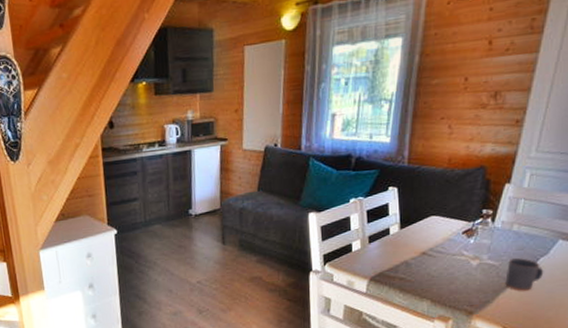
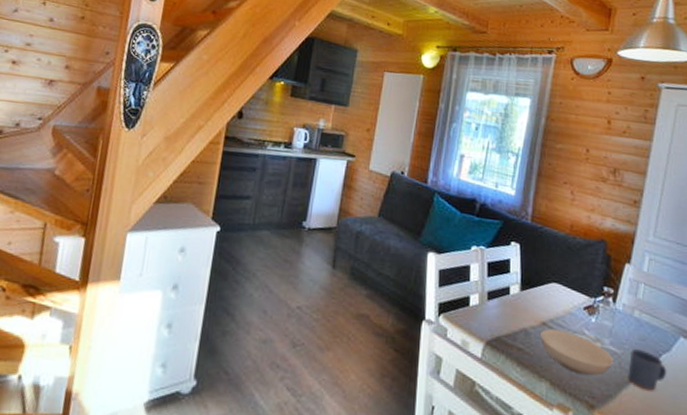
bowl: none [421,255,492,289] -> present [541,329,614,376]

